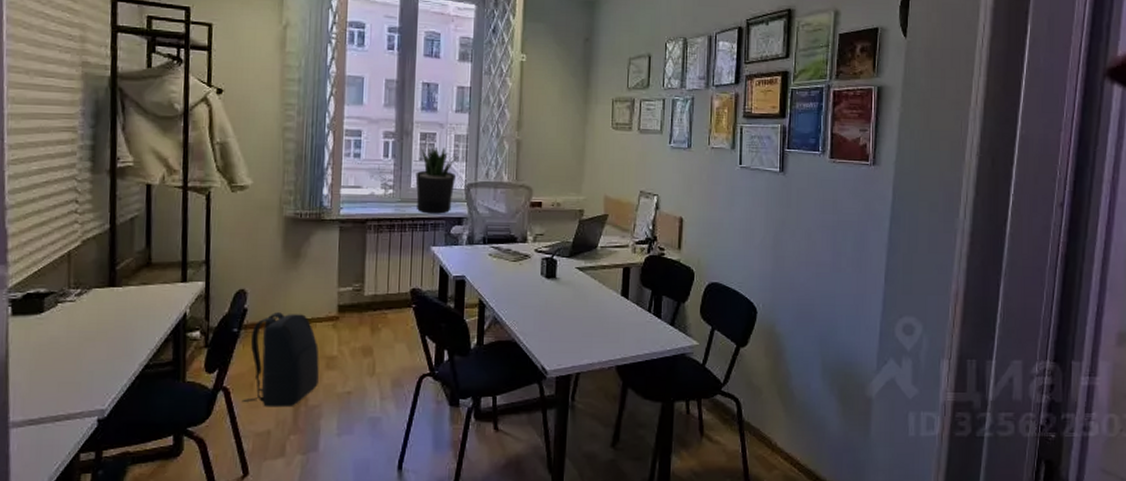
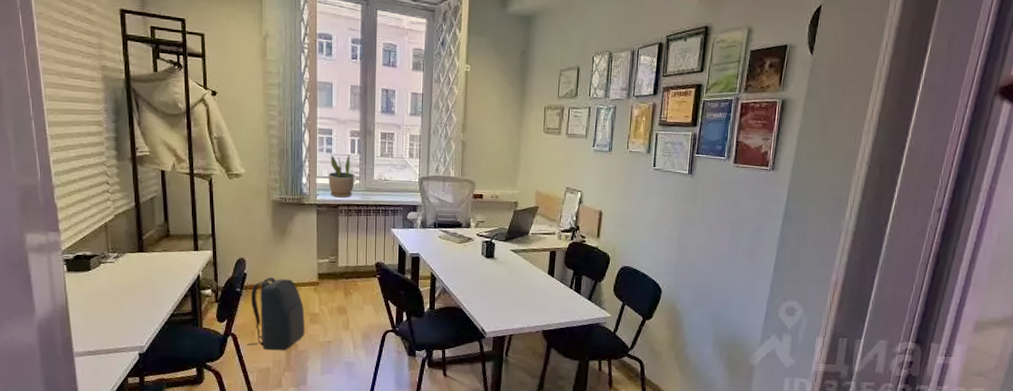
potted plant: none [355,159,387,211] -> present [328,155,355,198]
planter: present [415,142,456,214] -> none [377,140,411,202]

